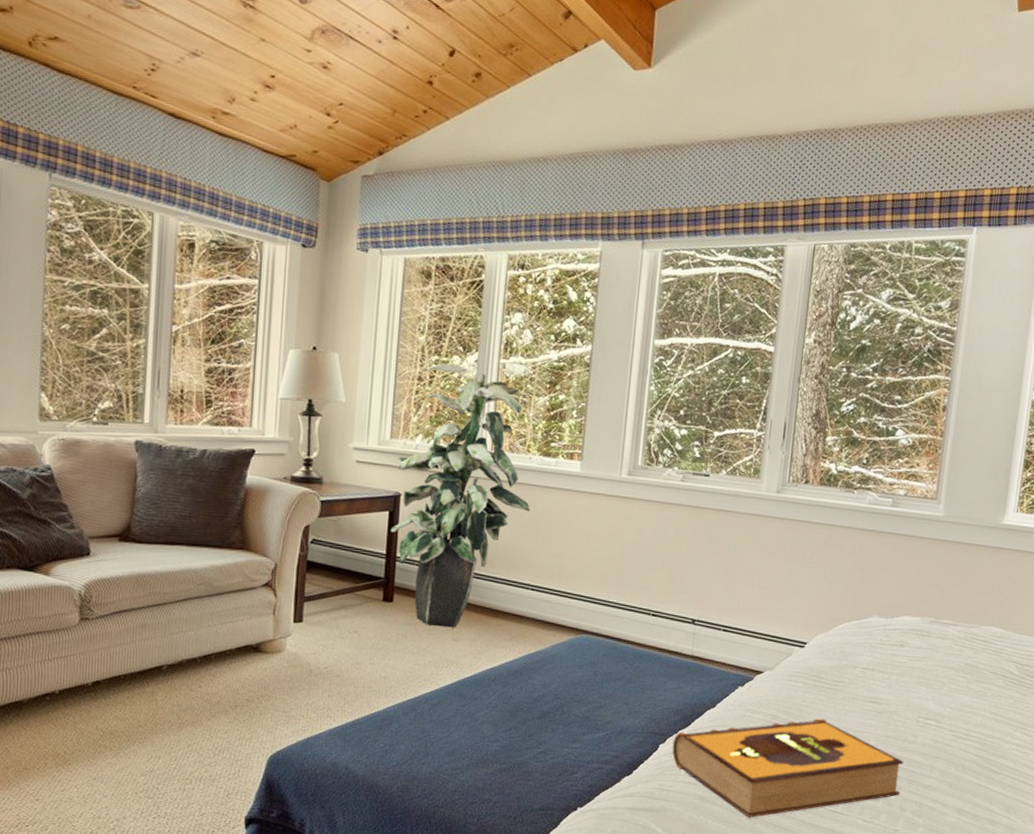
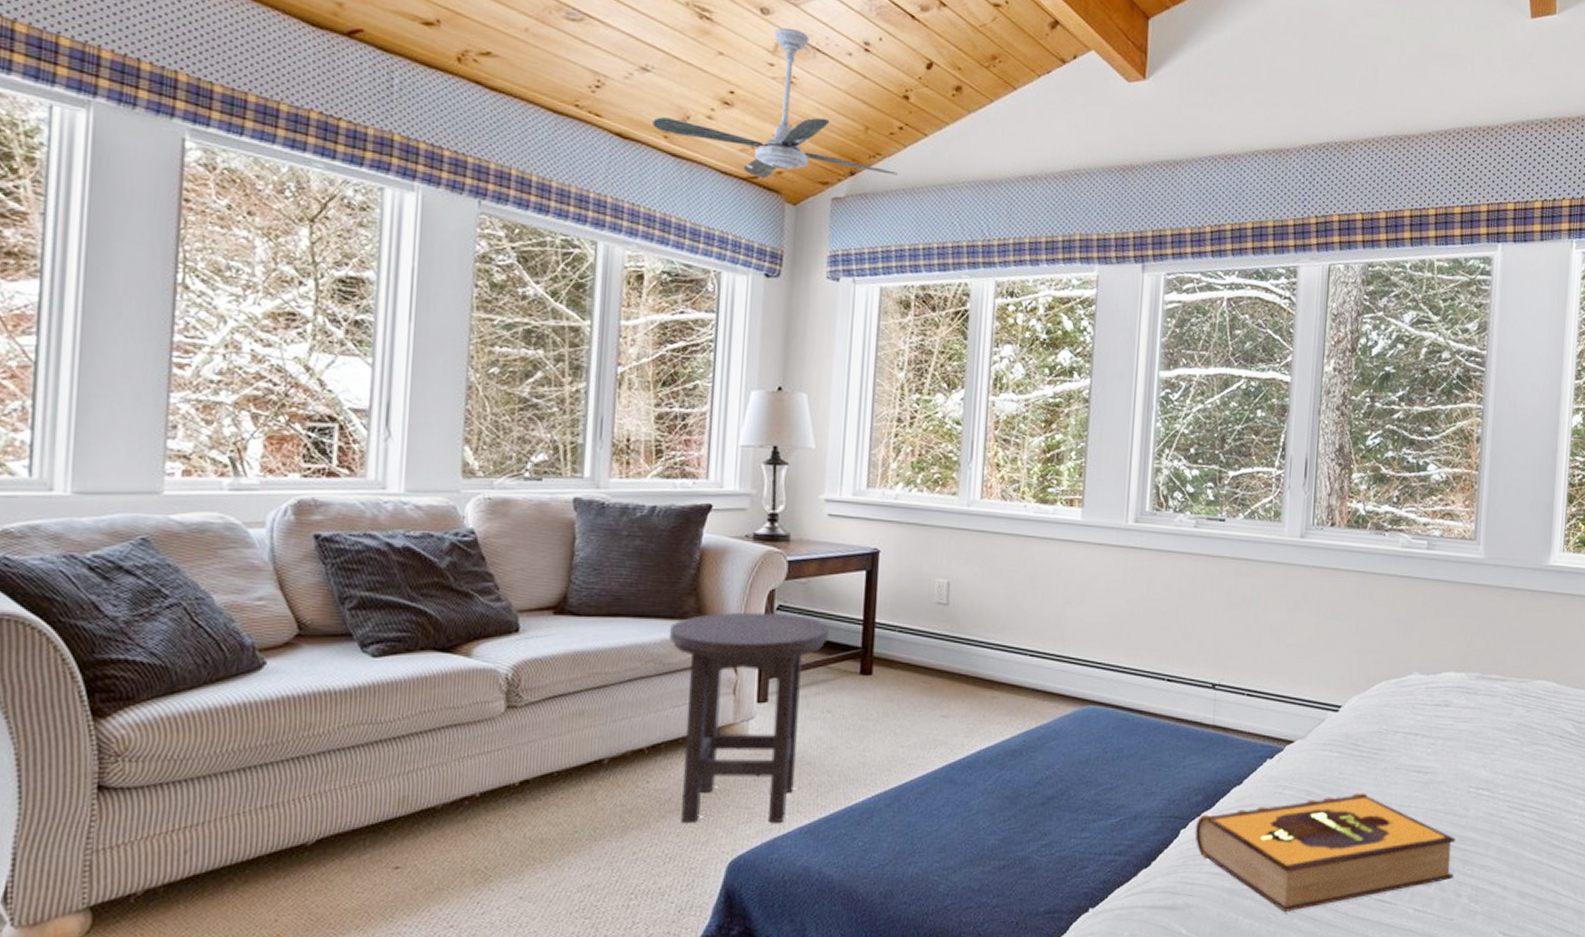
ceiling fan: none [202,16,422,157] -> present [652,27,898,179]
stool: none [218,544,356,725] -> present [670,612,829,822]
indoor plant: present [390,363,530,628] -> none [867,402,1026,703]

